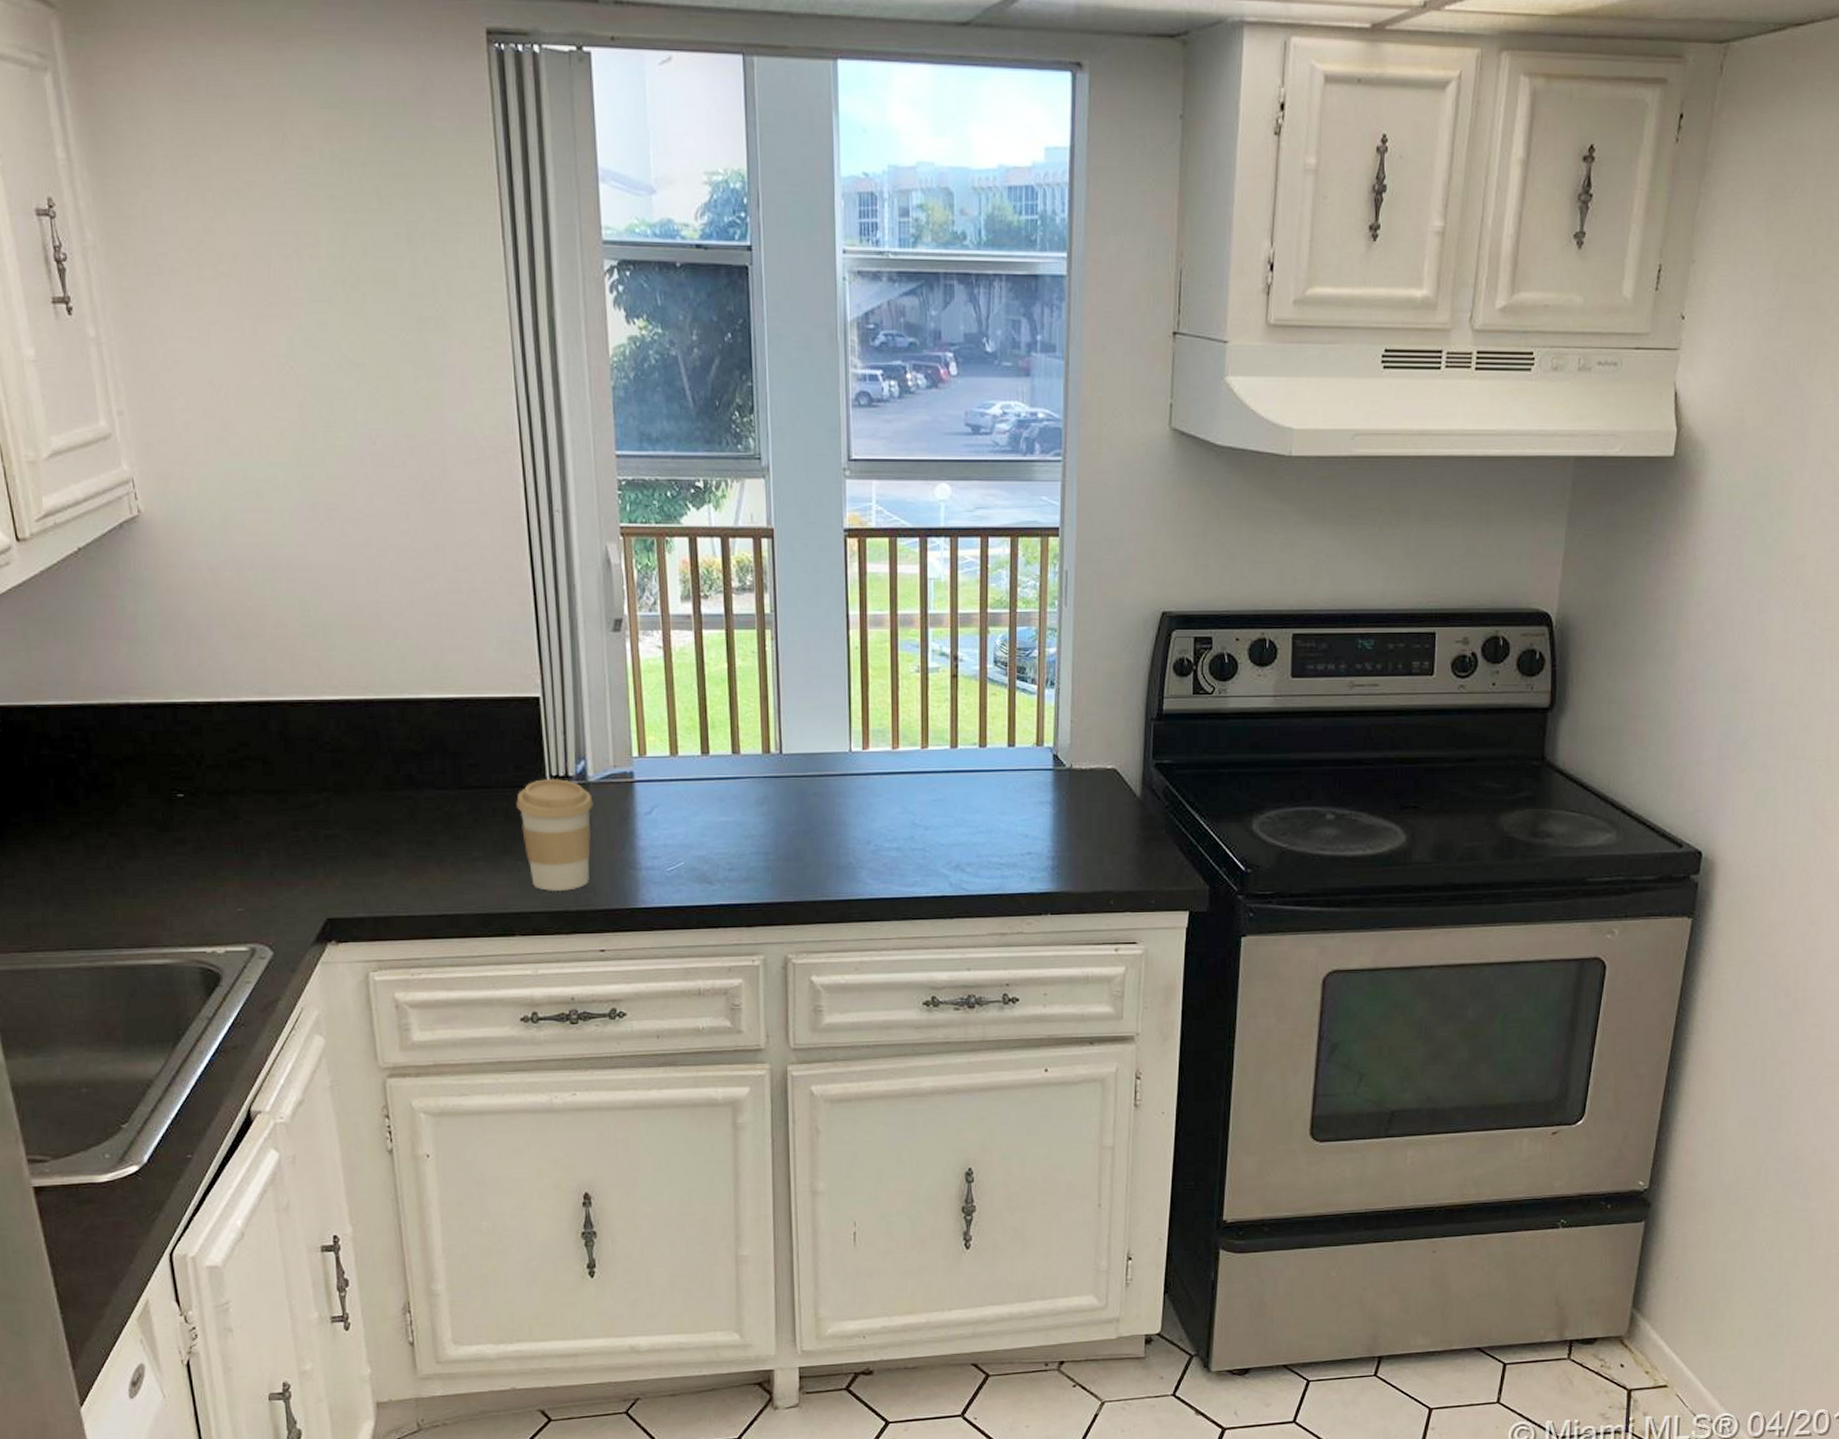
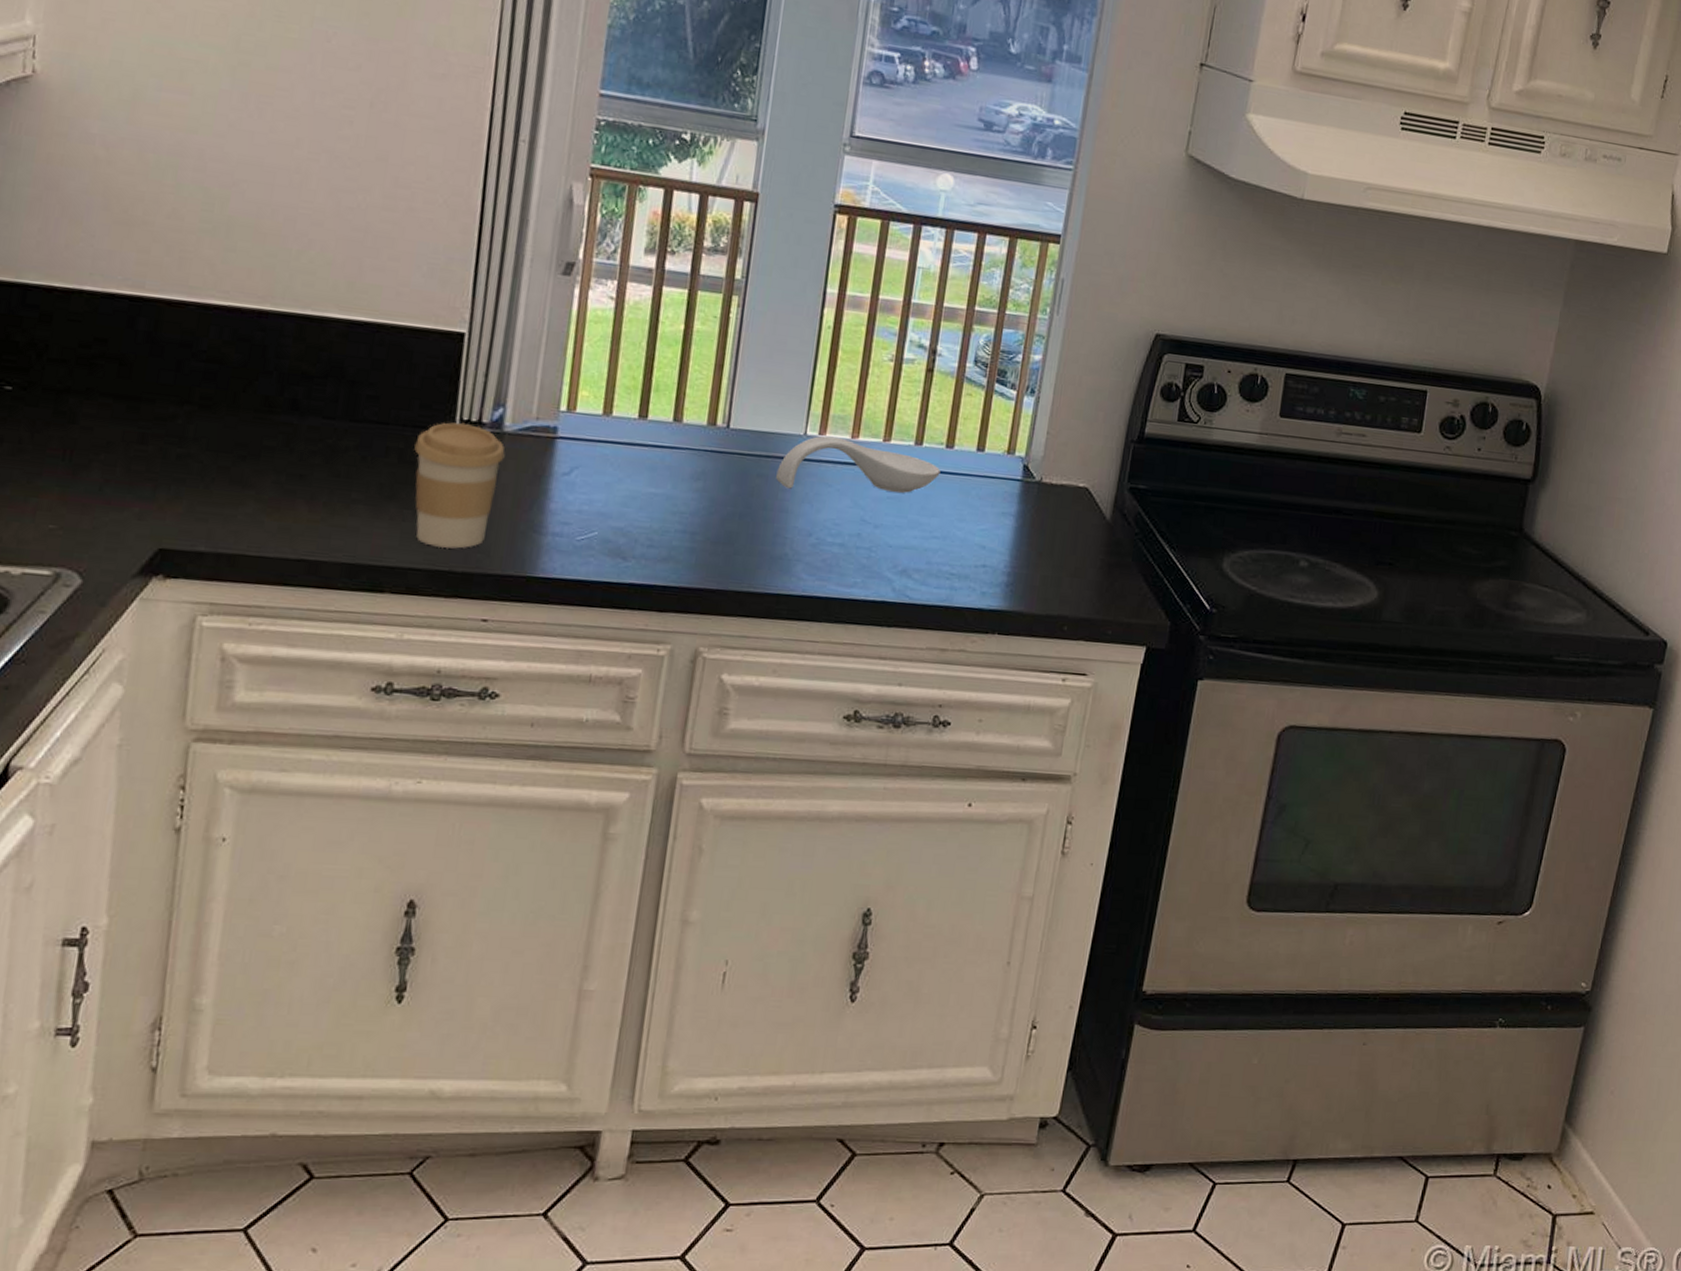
spoon rest: none [830,750,977,803] -> present [776,435,941,493]

